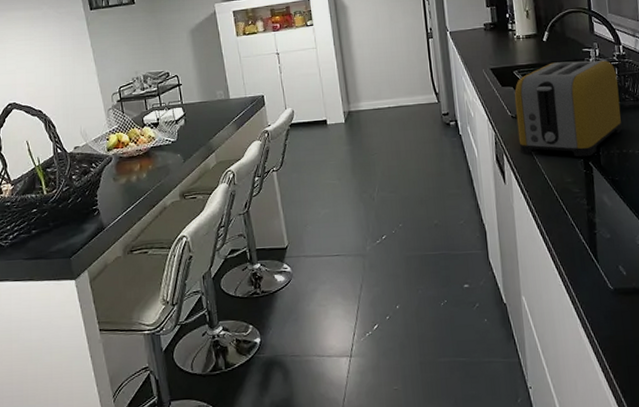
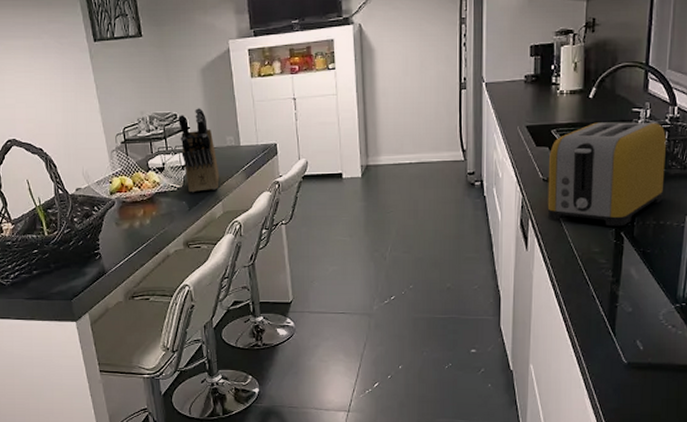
knife block: none [171,66,212,146] -> present [179,108,220,193]

